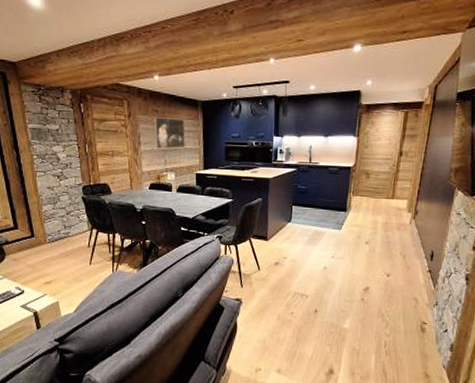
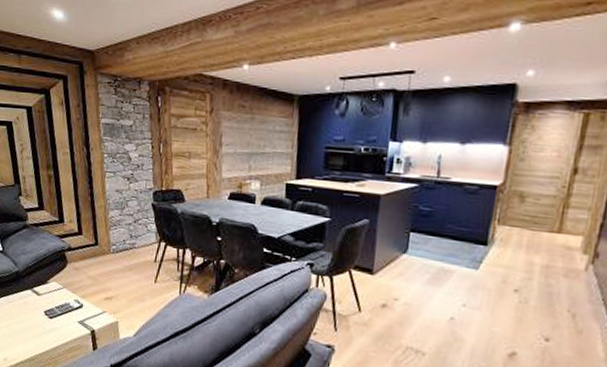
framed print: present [154,117,185,149] -> none [239,114,276,152]

